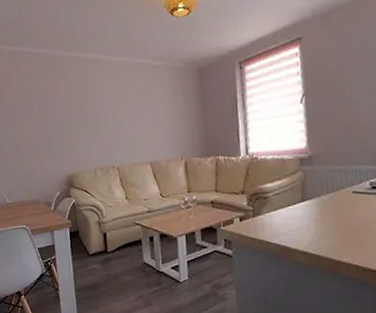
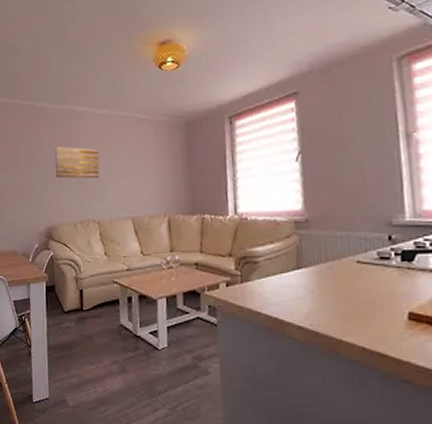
wall art: none [70,95,117,127] -> present [55,146,99,179]

